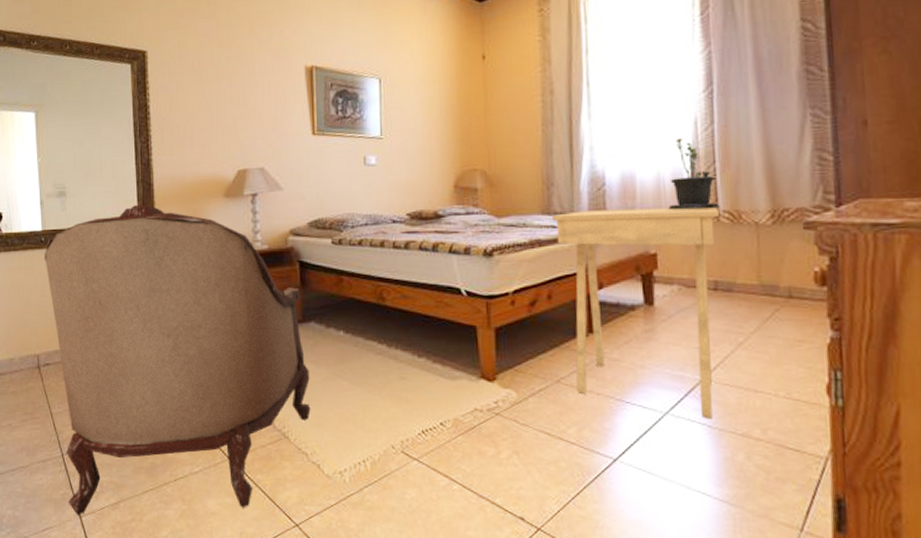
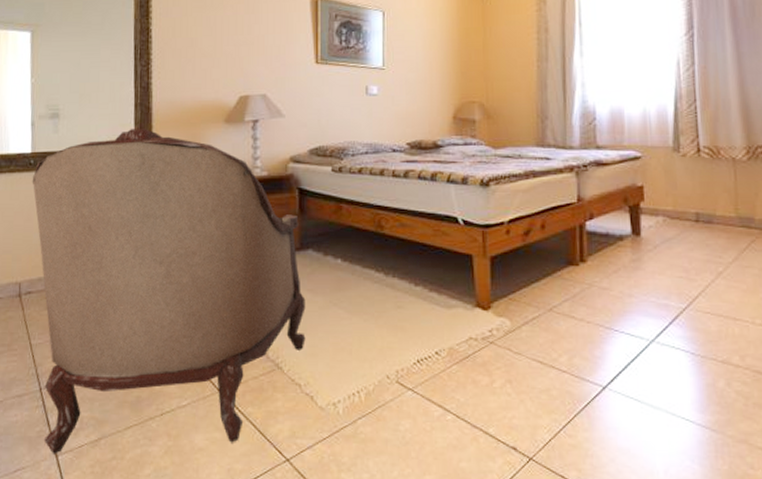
side table: present [551,207,720,419] -> none [545,142,701,346]
potted plant: present [668,138,720,210] -> none [653,77,701,145]

